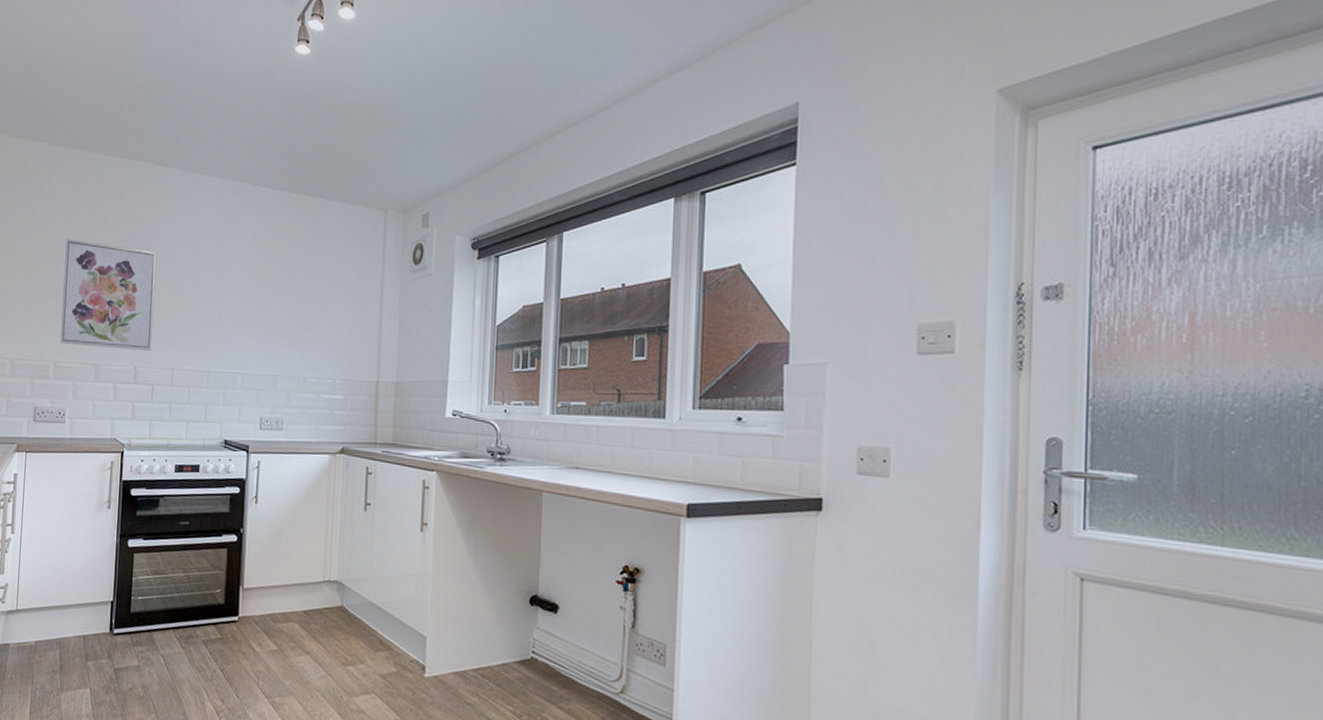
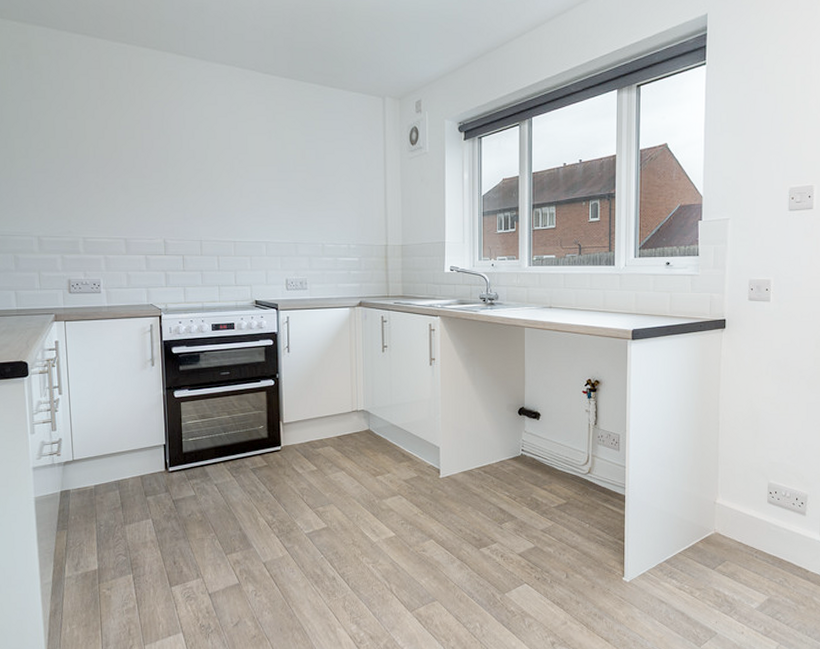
wall art: present [60,239,157,352] -> none [82,122,179,226]

